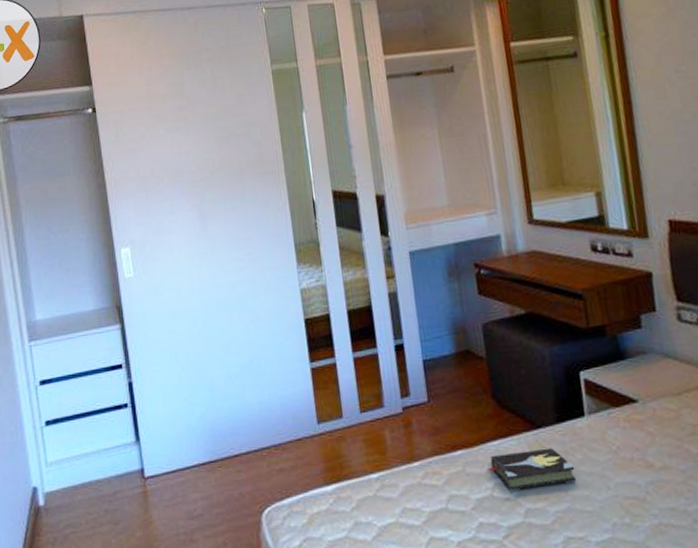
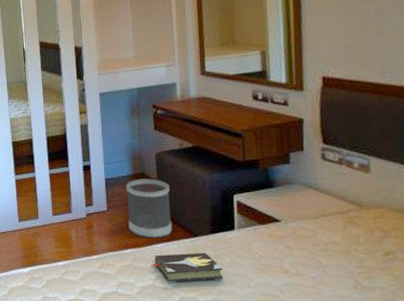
wastebasket: none [448,357,510,434] -> present [125,178,173,238]

